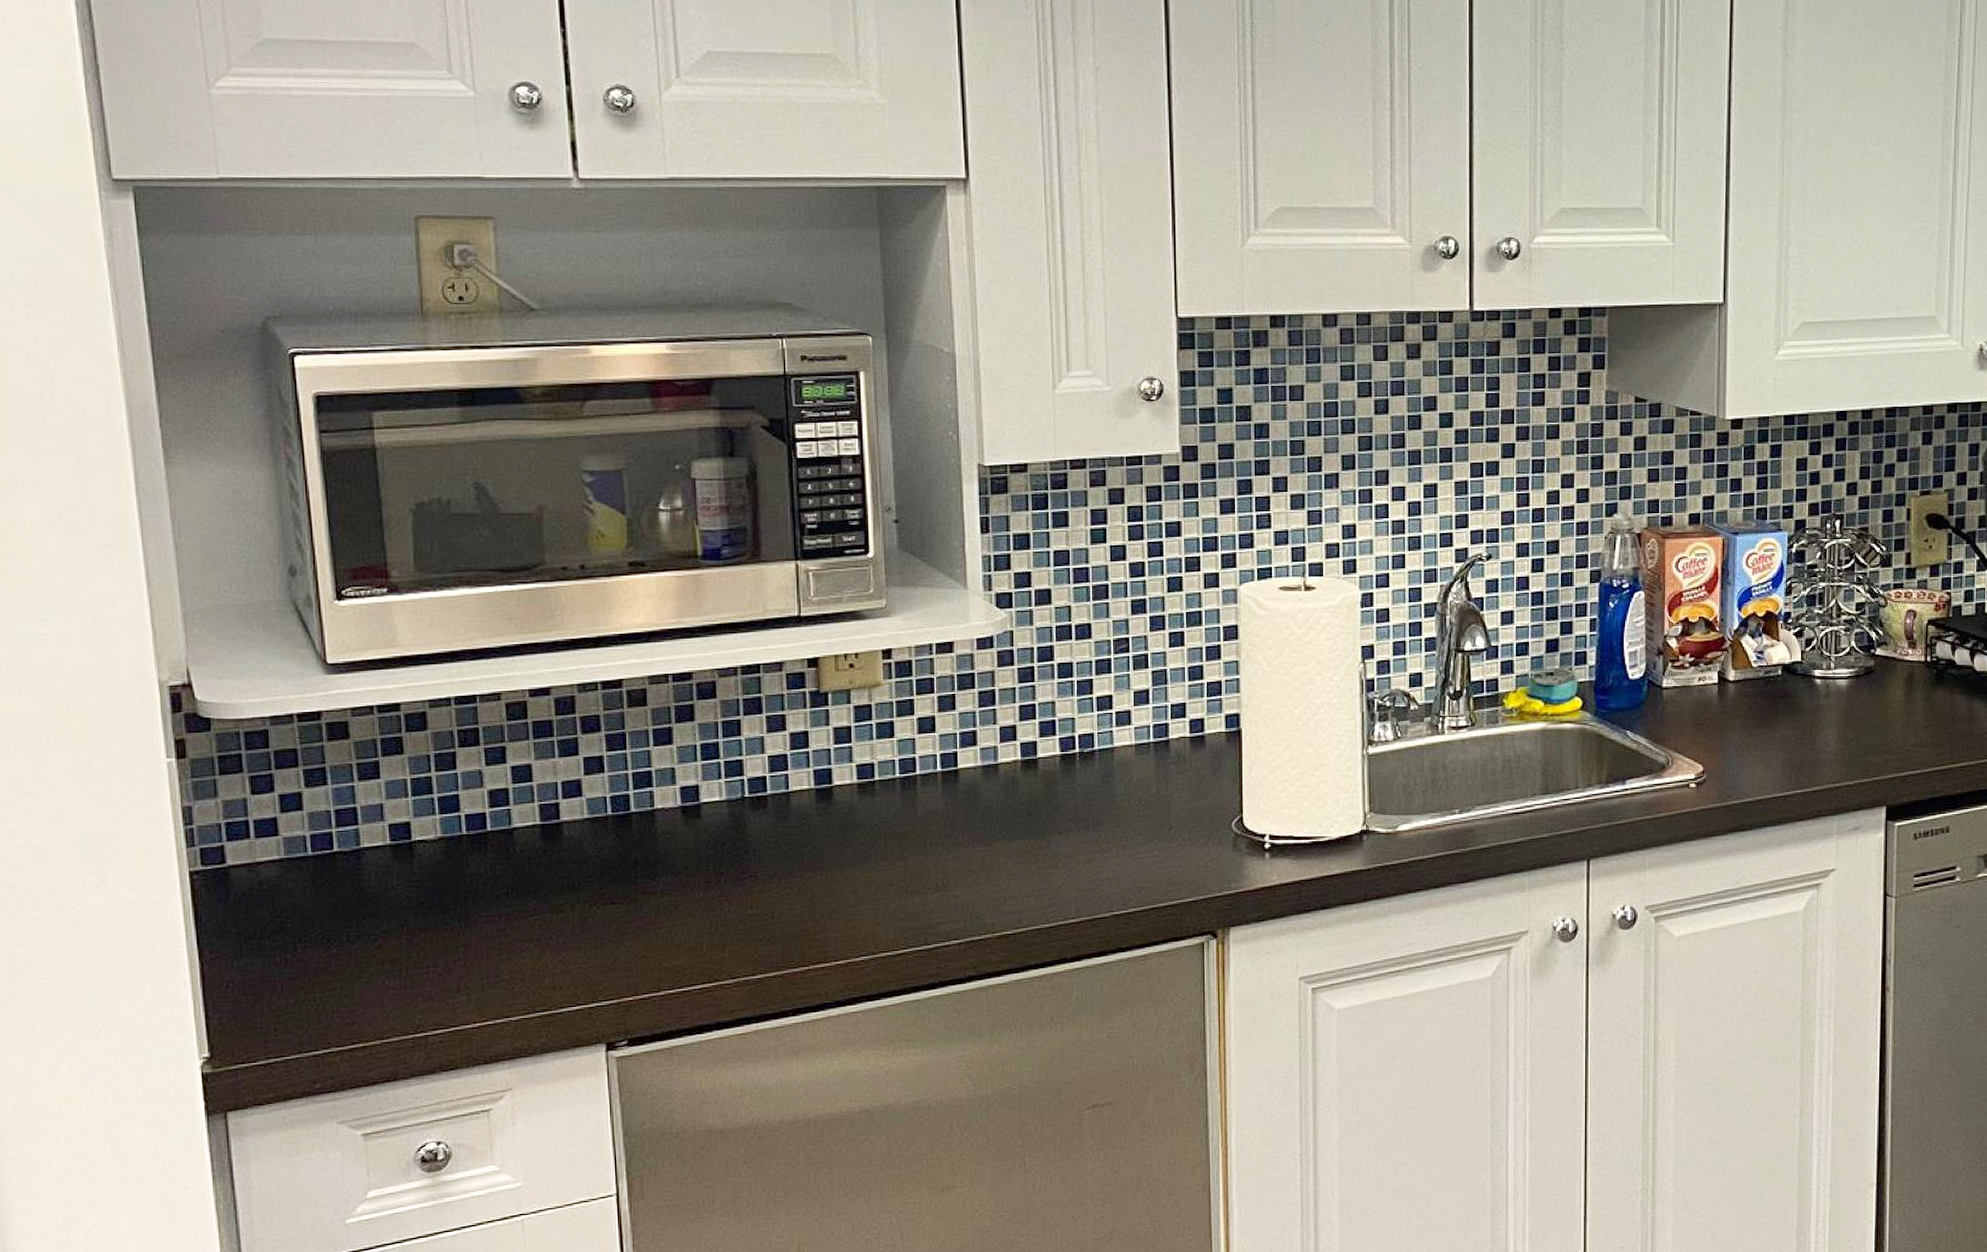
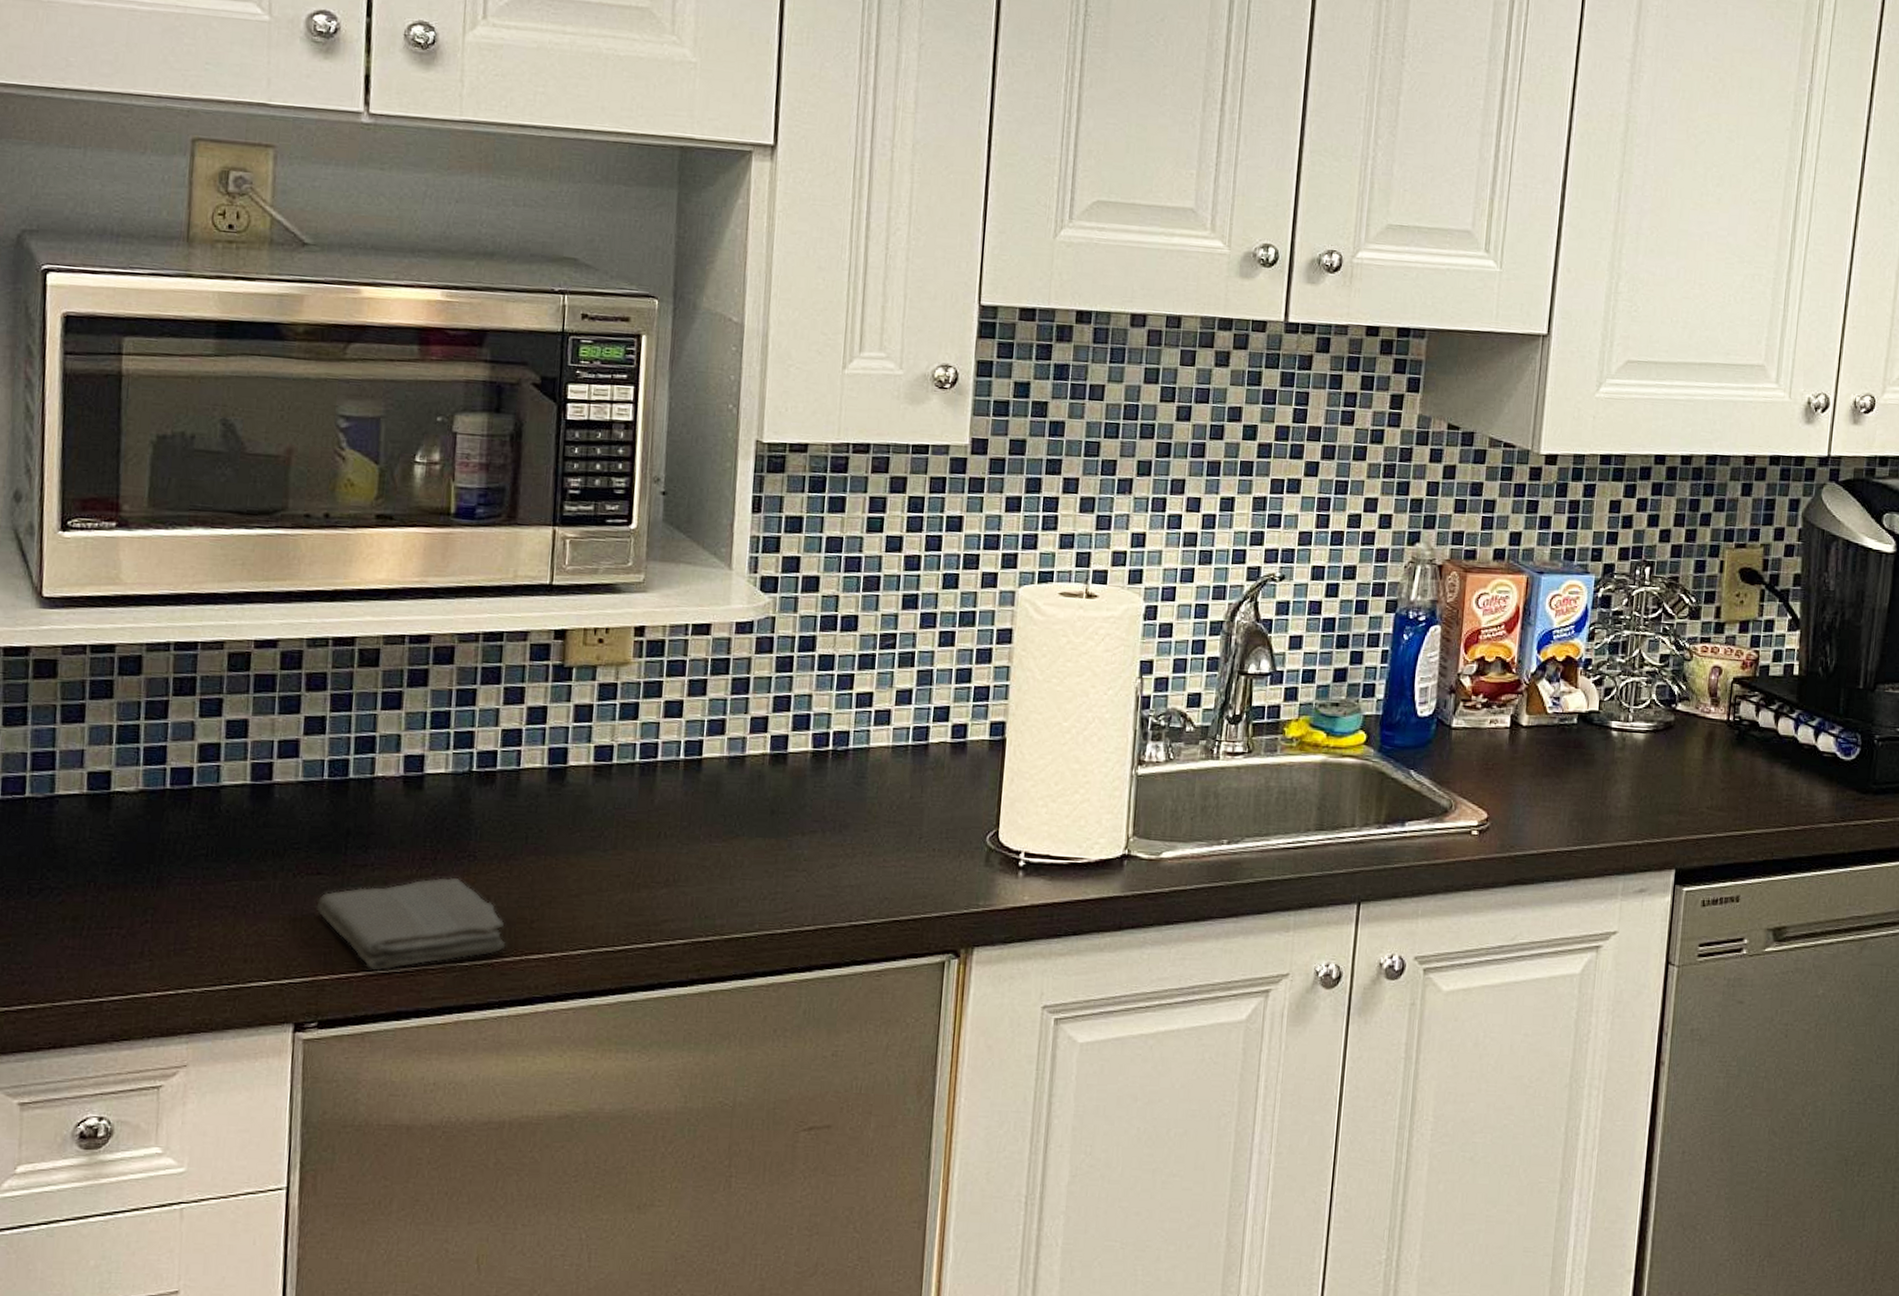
washcloth: none [613,897,794,989] -> present [315,877,506,971]

